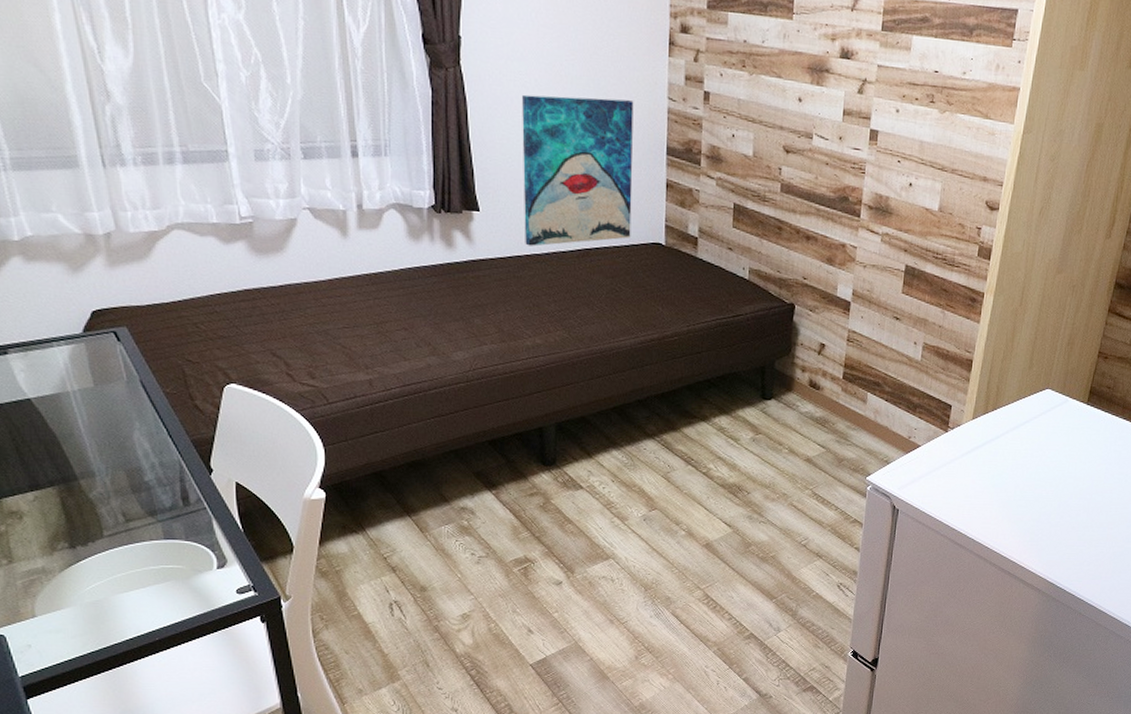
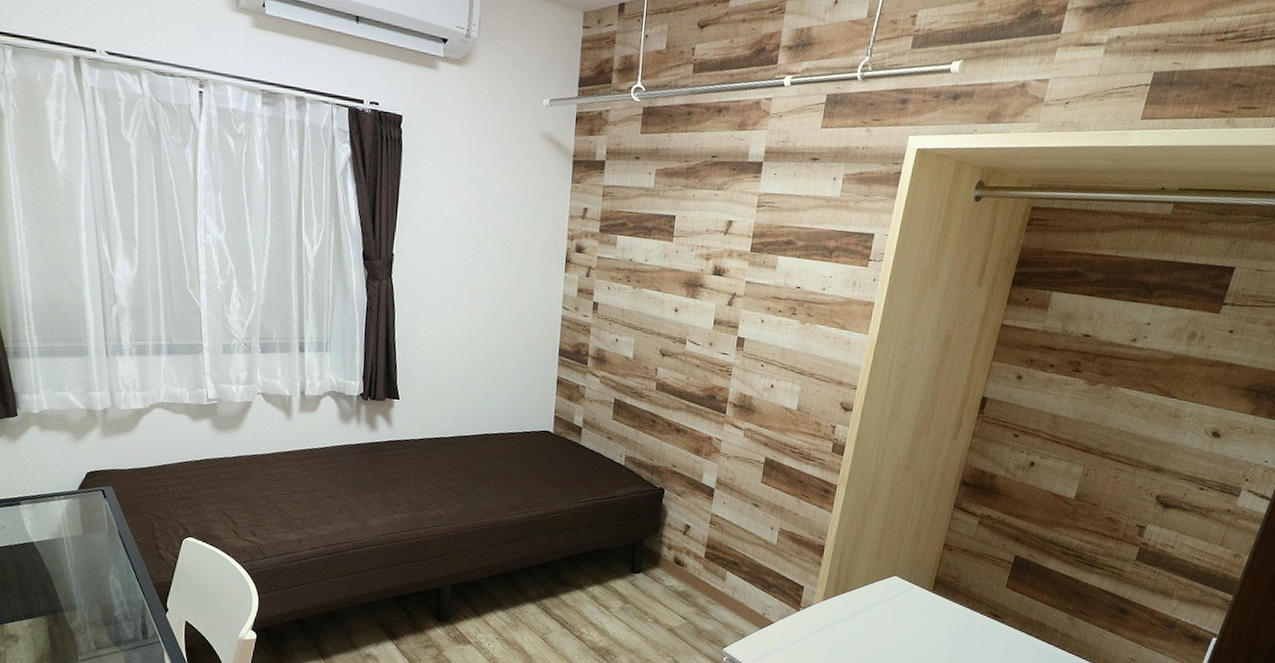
wall art: present [522,94,634,247] -> none [435,302,533,431]

